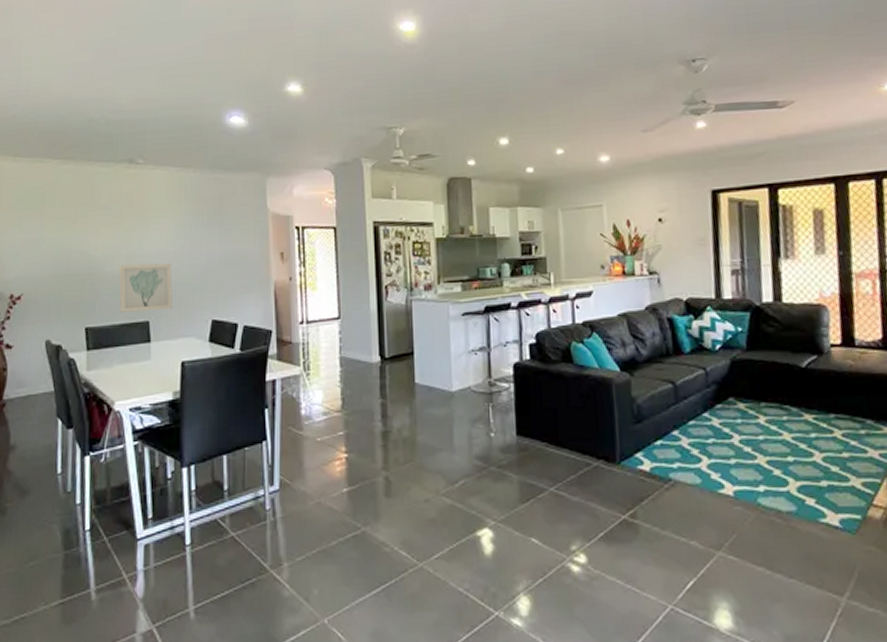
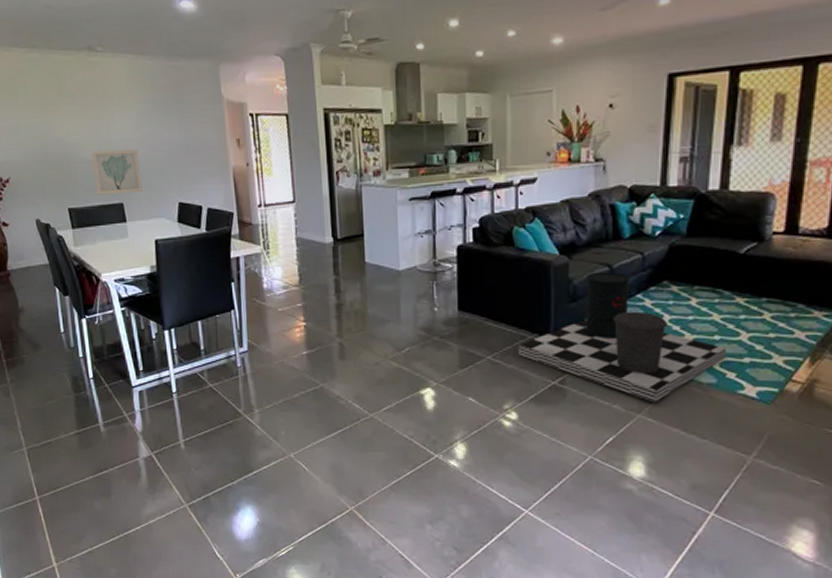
waste bin: none [583,389,802,537] -> present [519,272,726,403]

